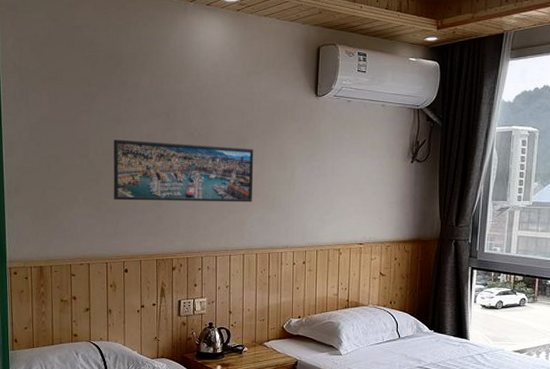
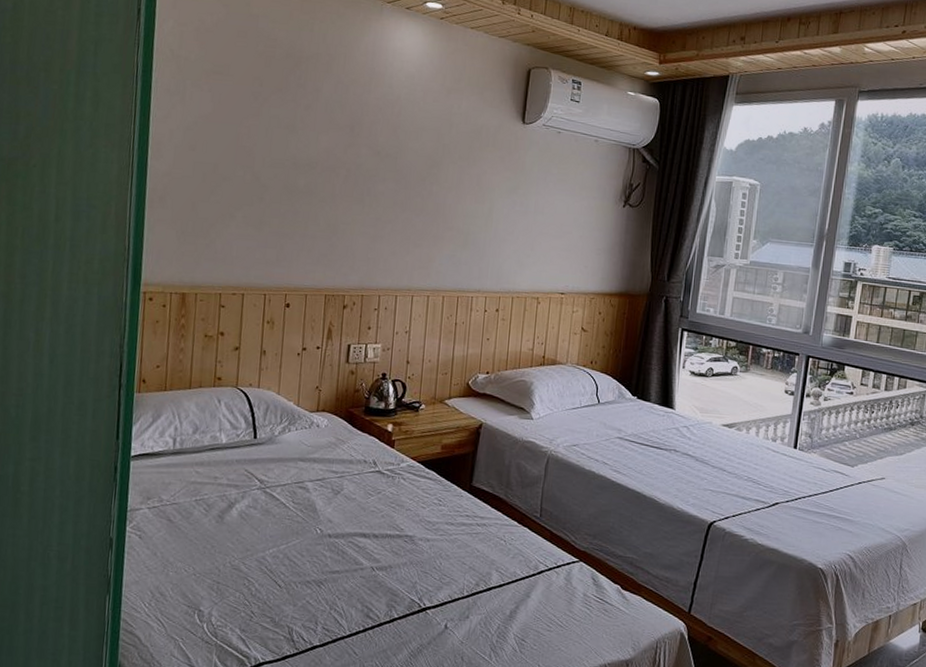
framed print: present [113,139,254,203] -> none [279,150,449,237]

